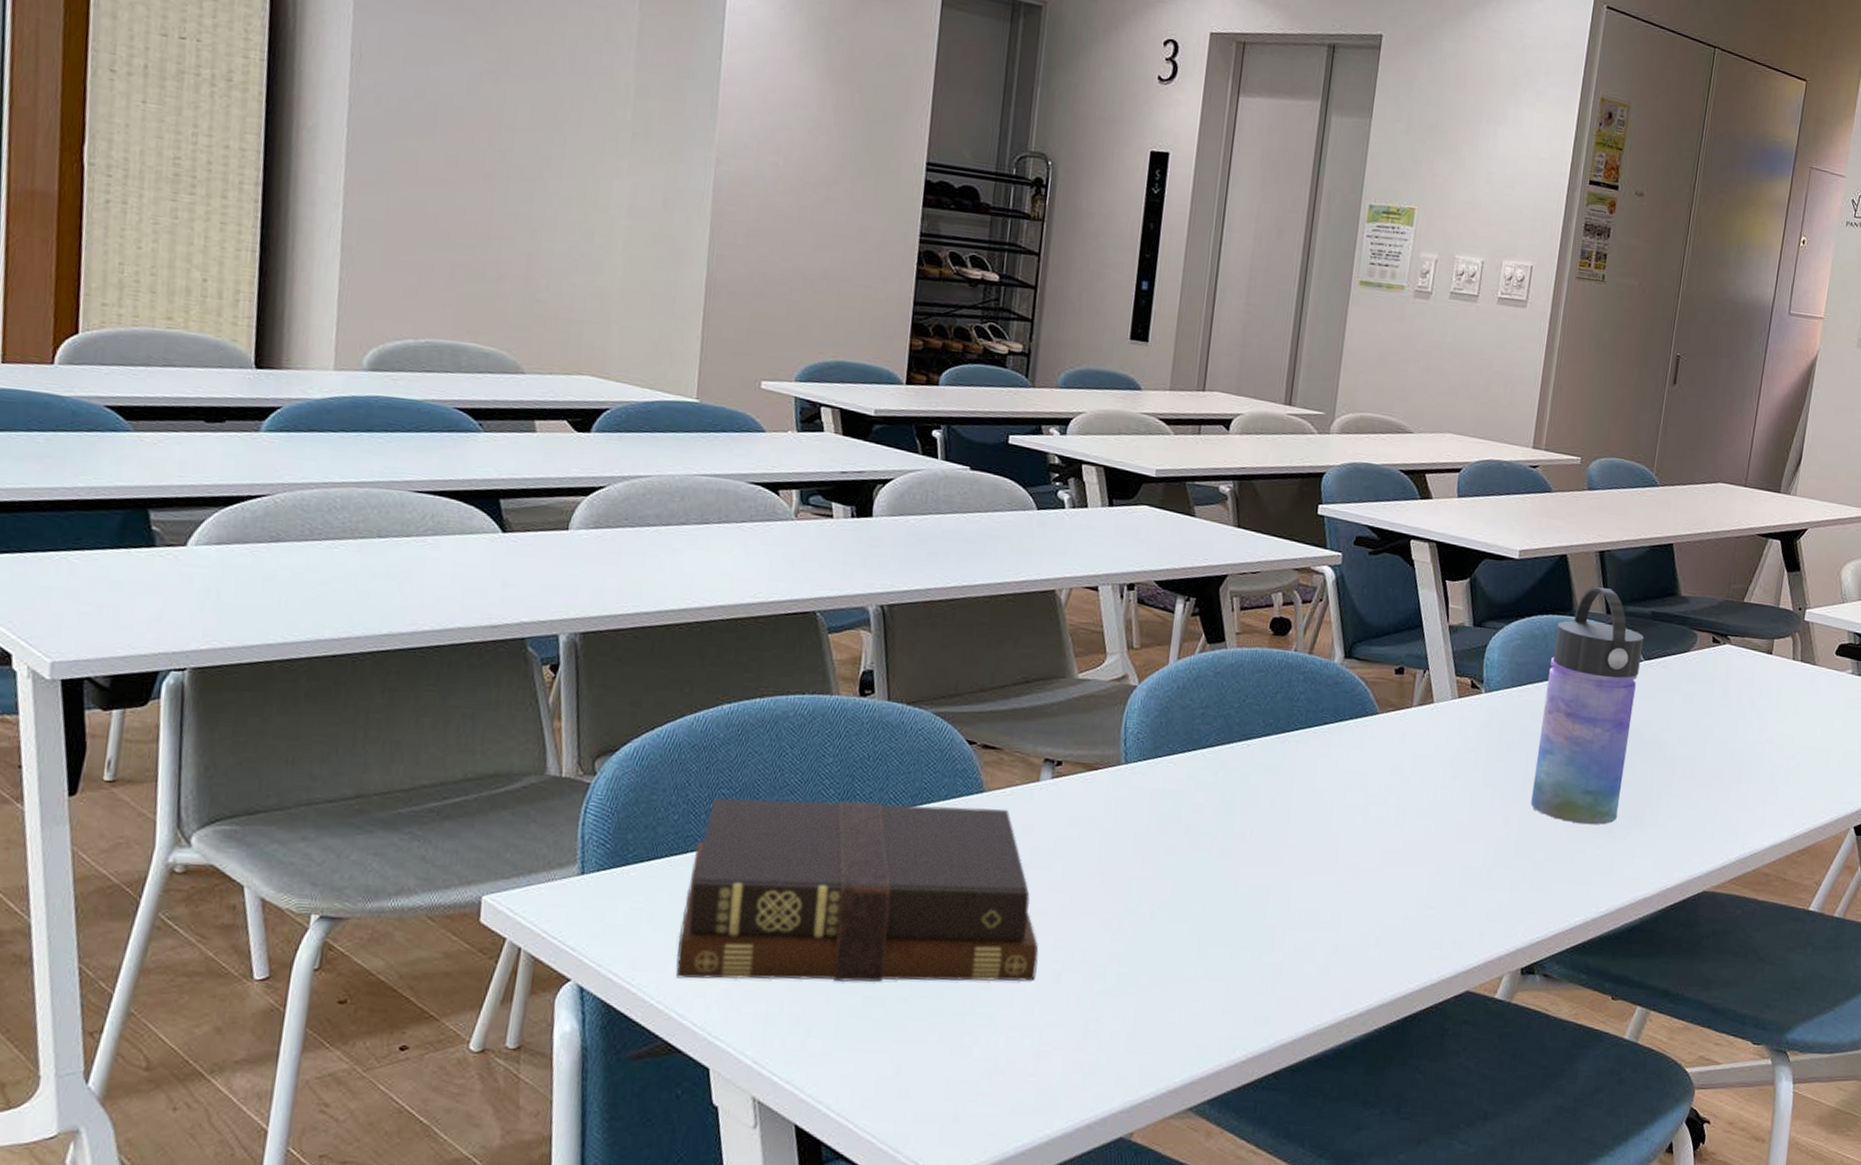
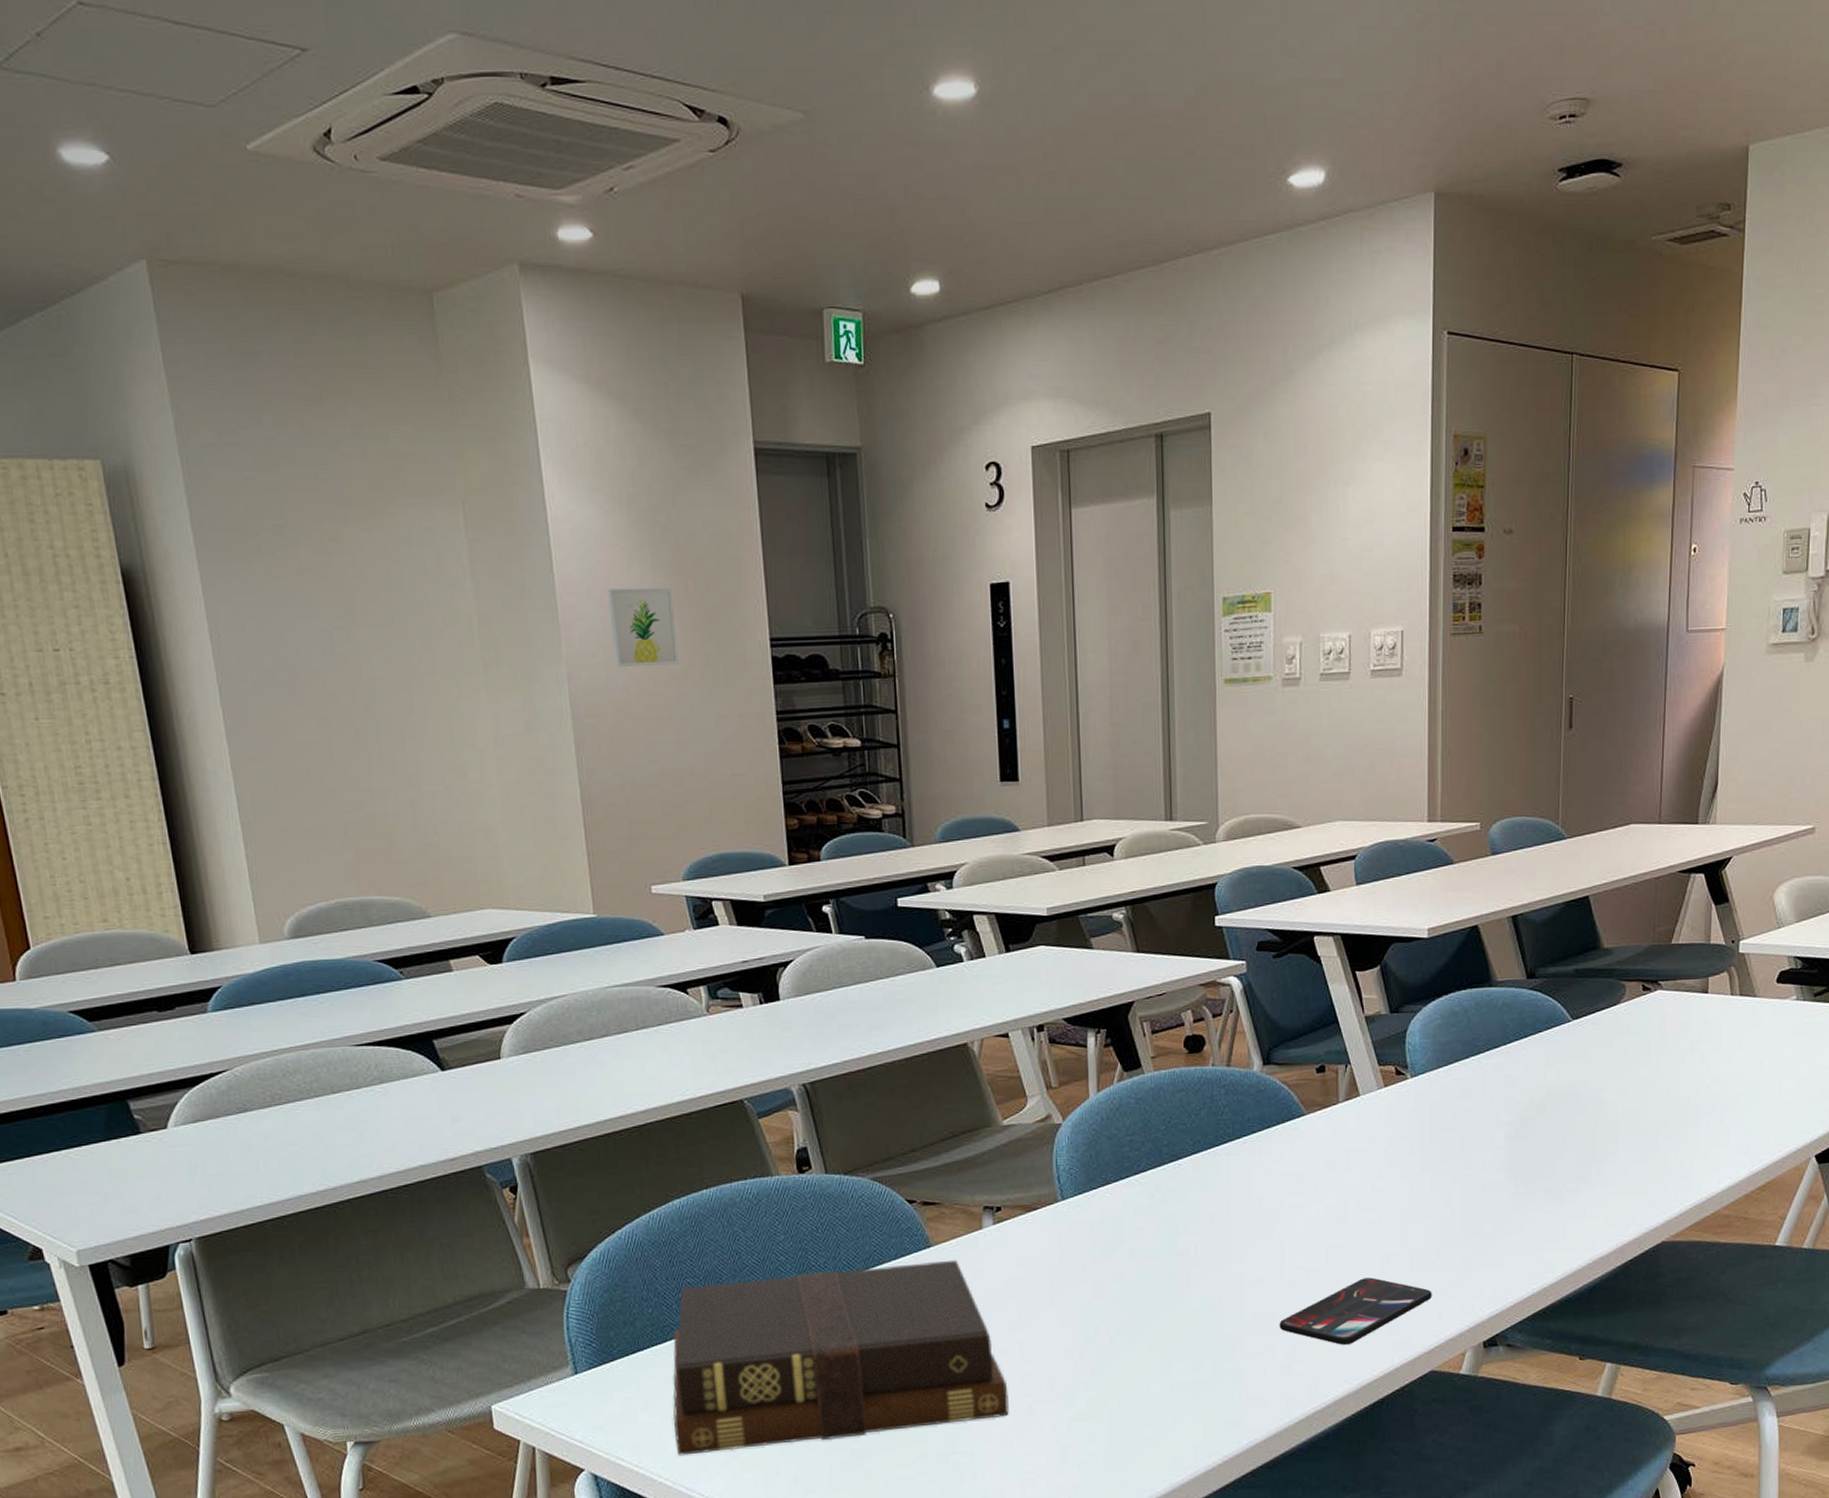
wall art: none [766,85,838,171] -> present [608,587,679,667]
smartphone: none [1323,887,1478,953] -> present [1279,1277,1432,1345]
water bottle: present [1531,587,1644,825] -> none [1472,953,1570,1194]

